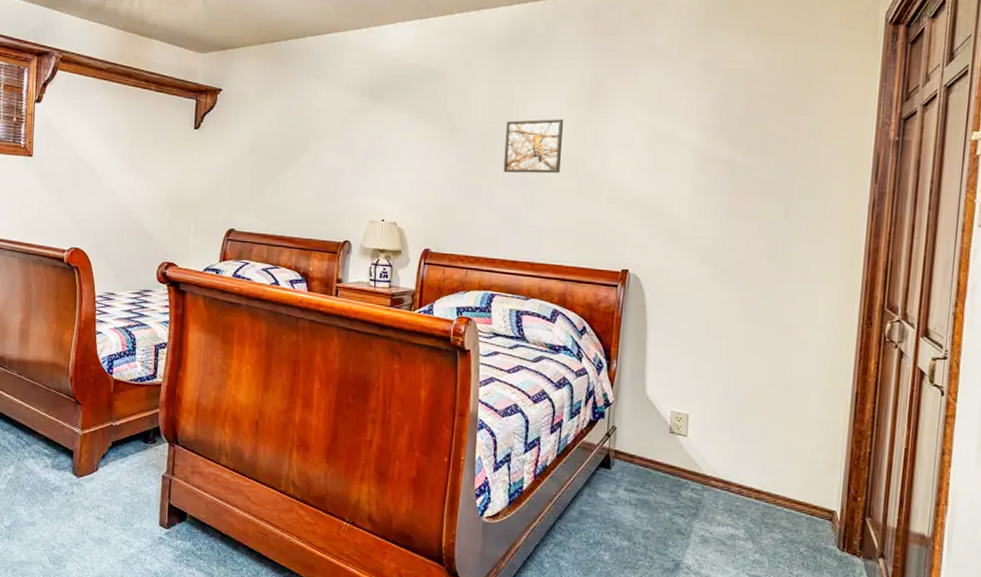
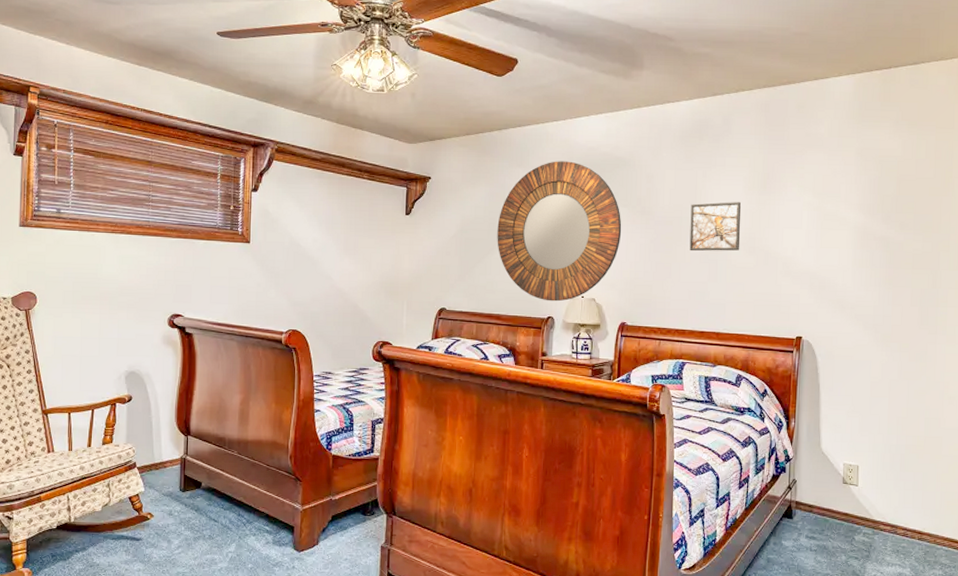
home mirror: none [291,72,429,225] -> present [497,161,622,302]

